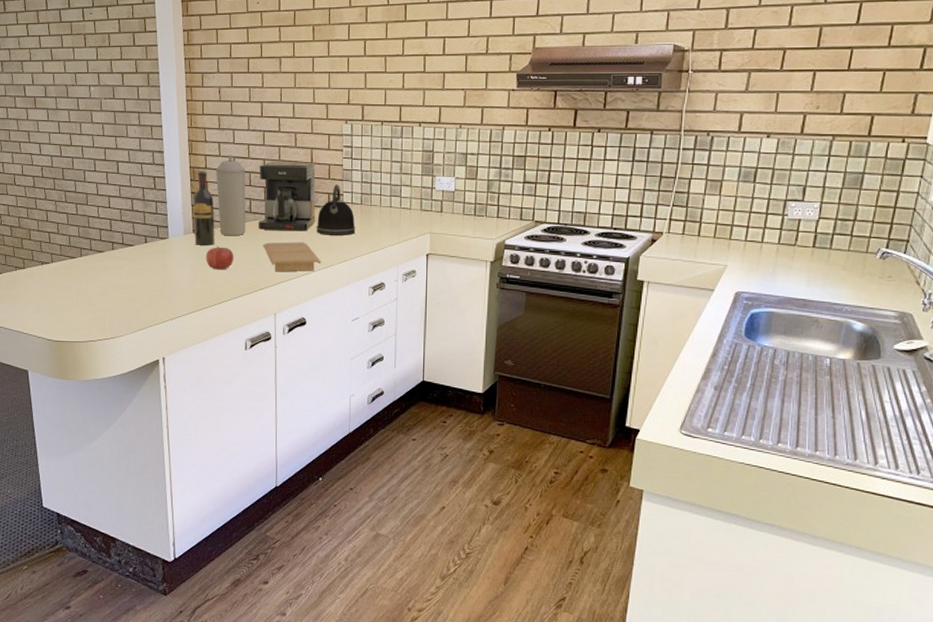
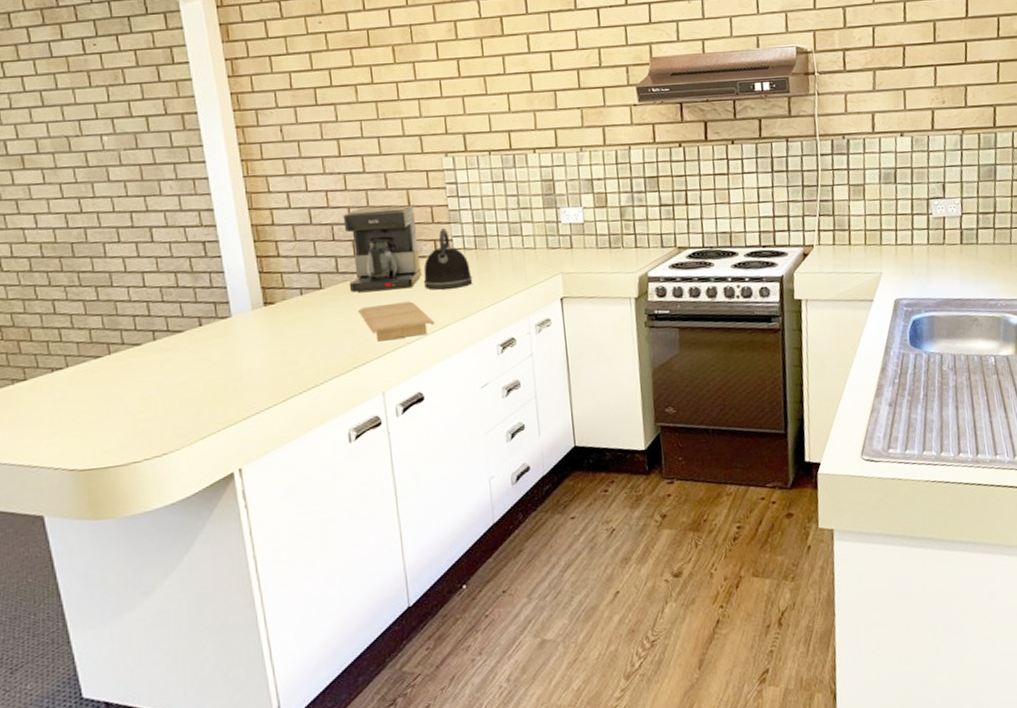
wine bottle: present [193,171,215,245] -> none [260,228,295,321]
fruit: present [205,245,234,270] -> none [284,318,322,349]
canister: present [215,155,246,236] -> none [286,205,335,305]

